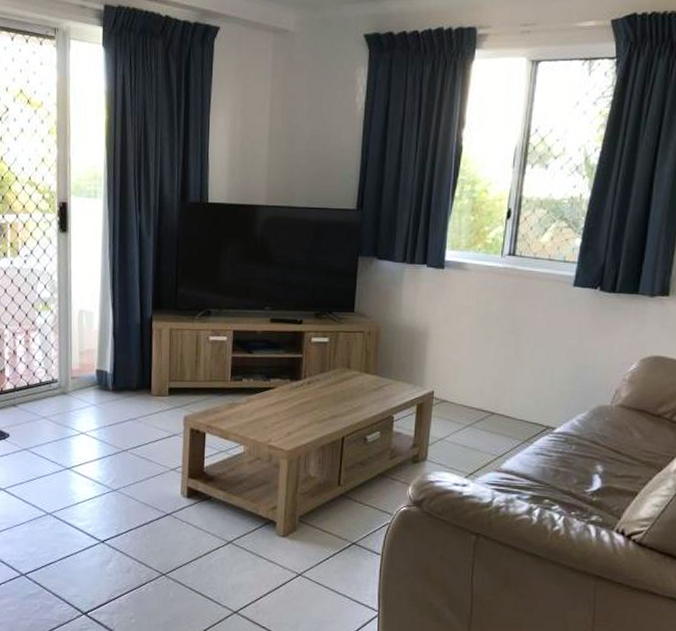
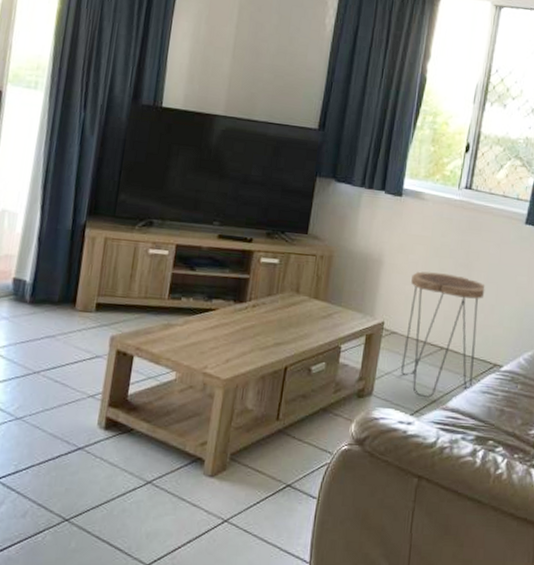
side table: none [453,340,534,462] -> present [401,271,485,399]

